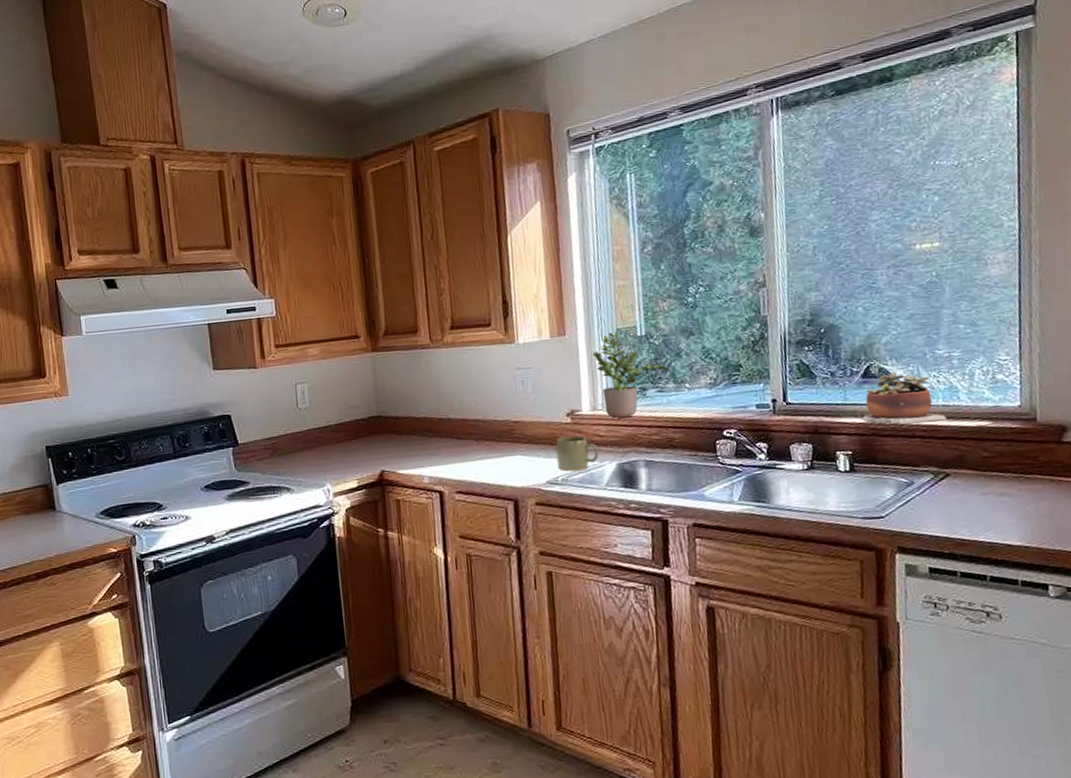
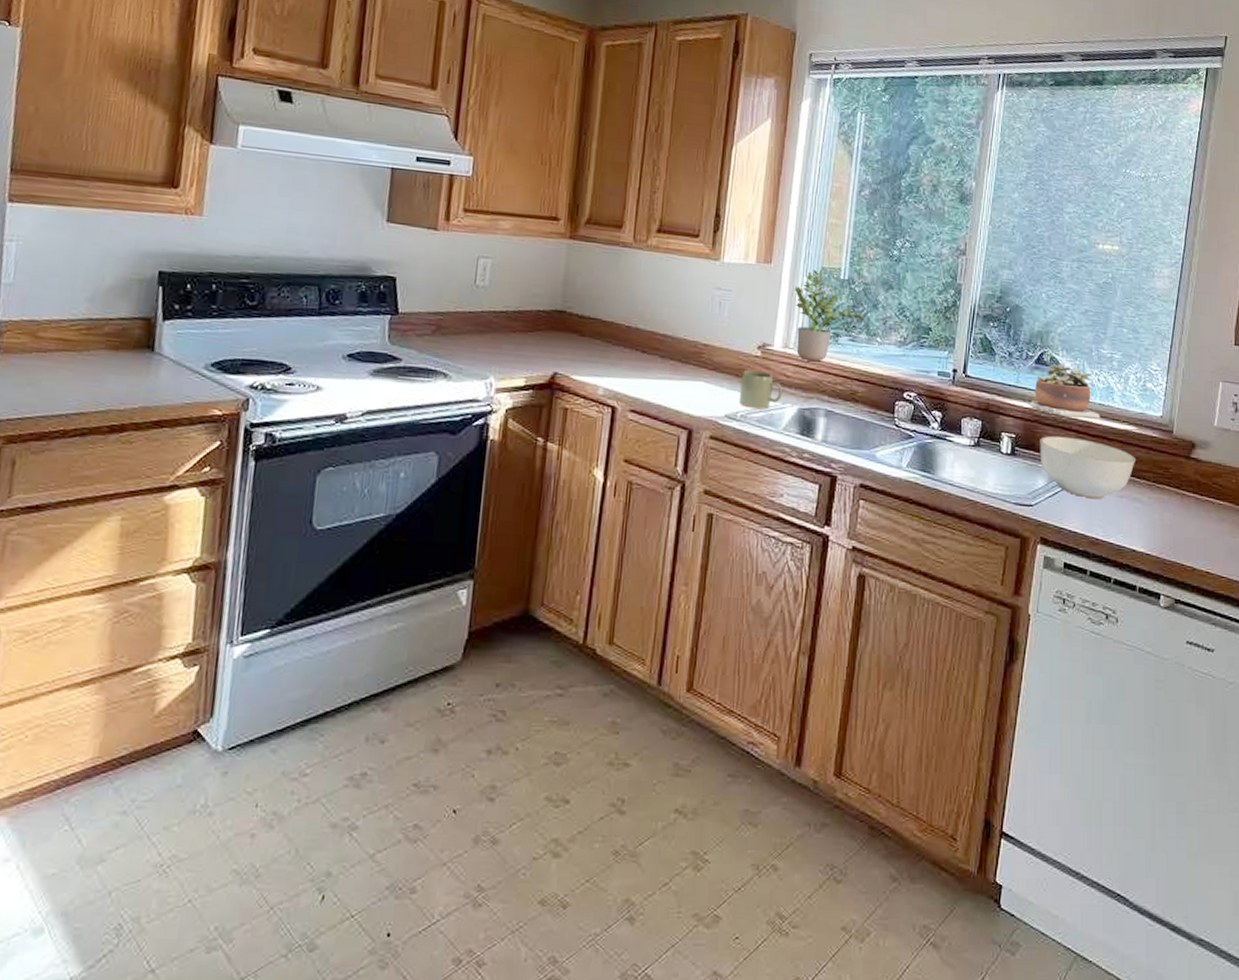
bowl: none [880,443,997,501] -> present [1040,435,1137,499]

